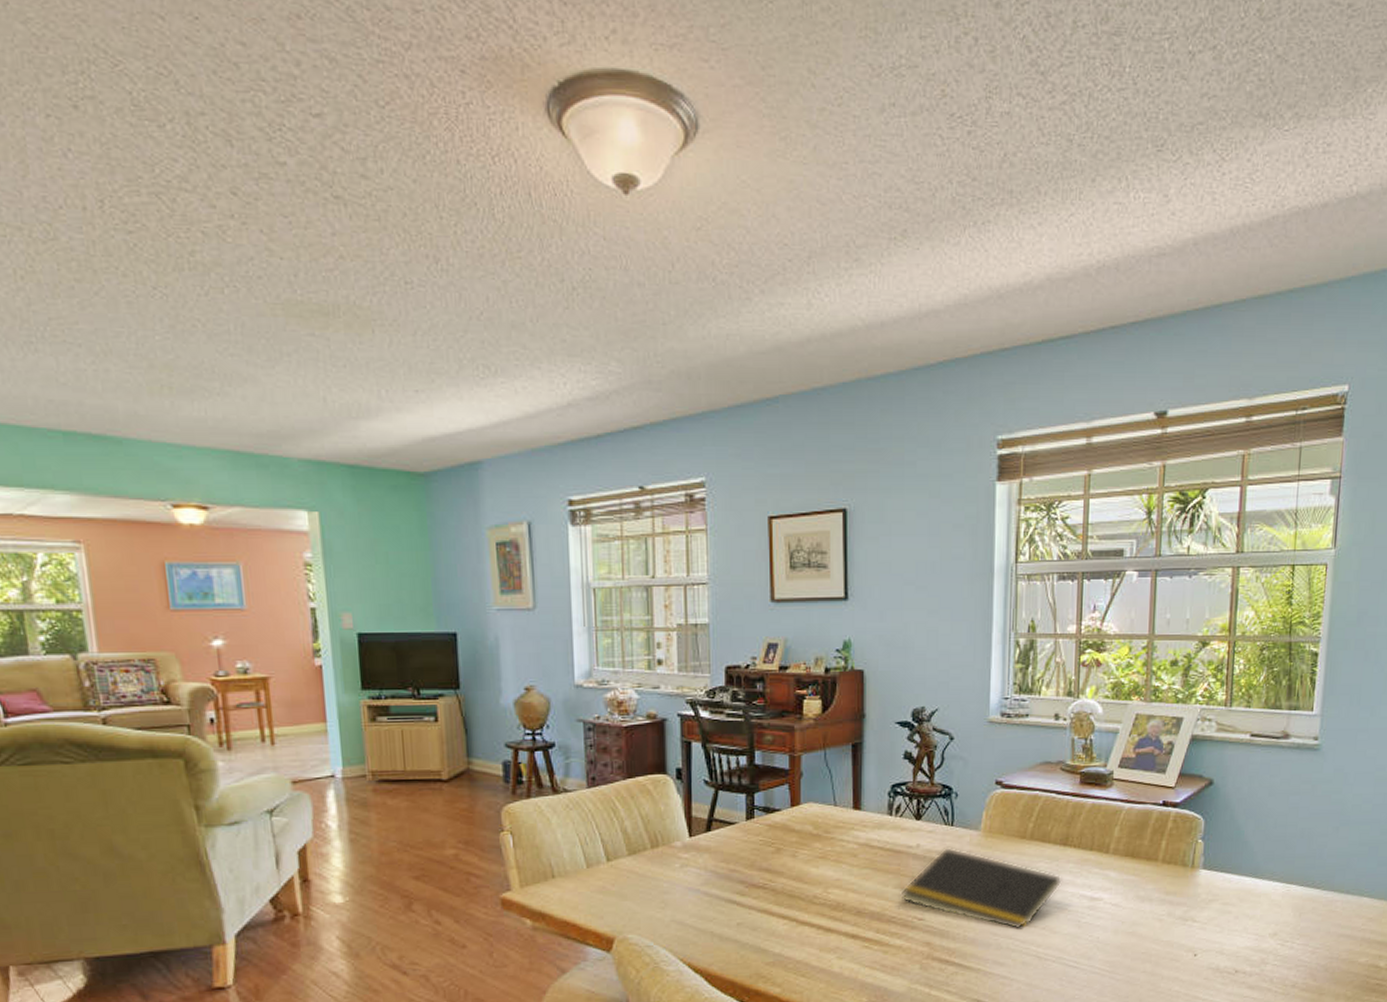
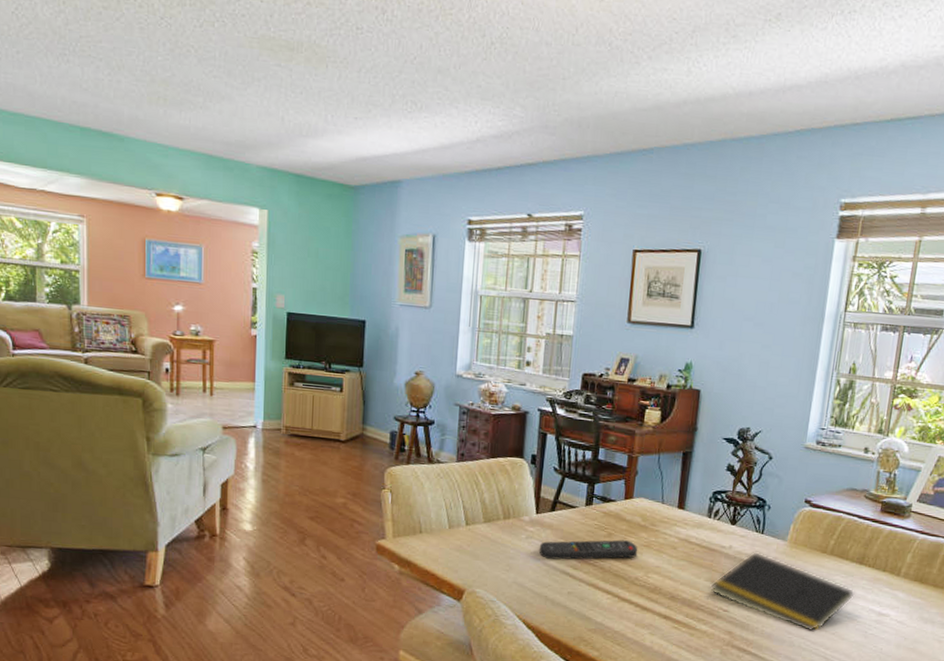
remote control: none [698,854,813,888] -> present [539,539,638,560]

